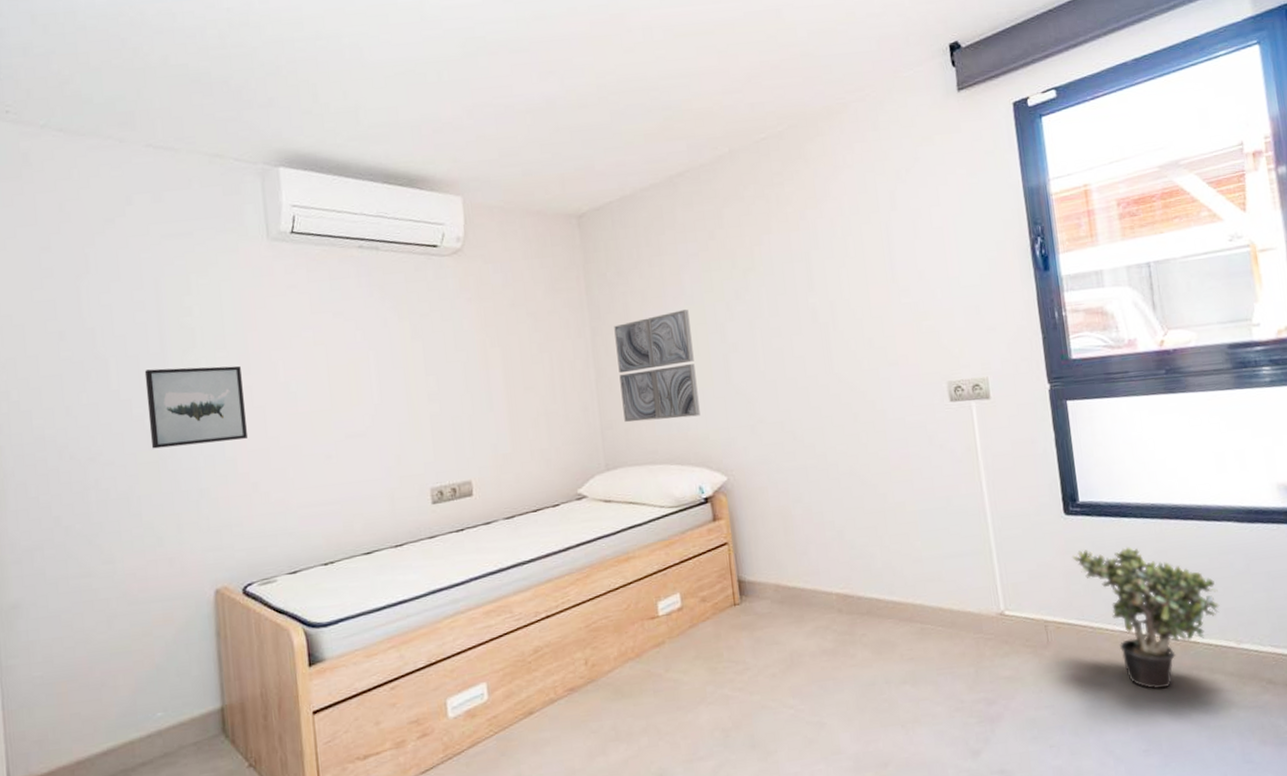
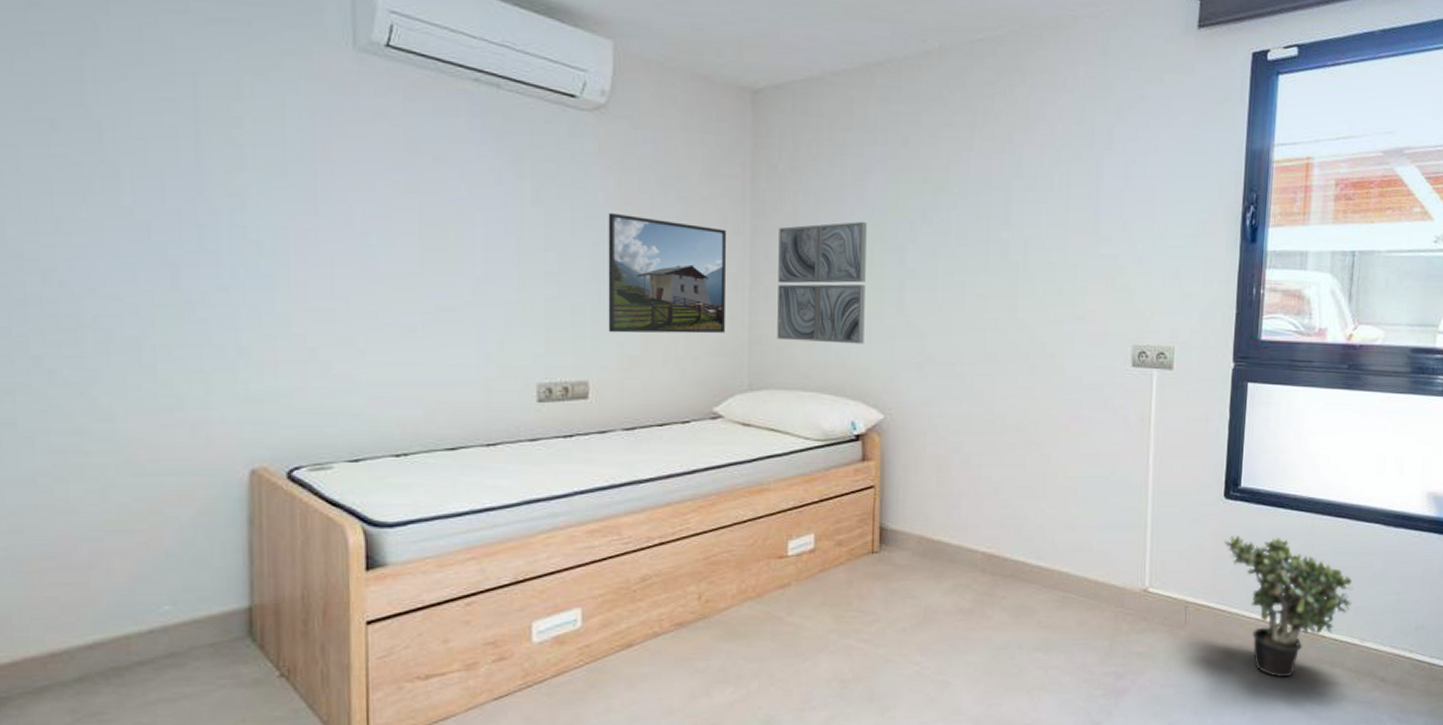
wall art: present [144,365,247,449] -> none [171,188,307,293]
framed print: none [473,334,580,437] -> present [608,212,727,334]

